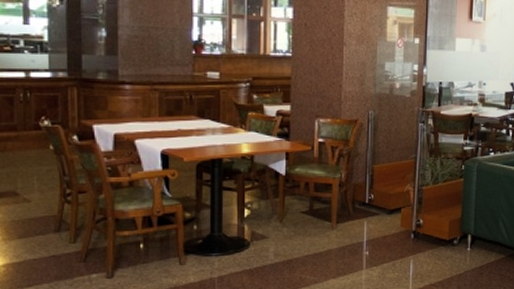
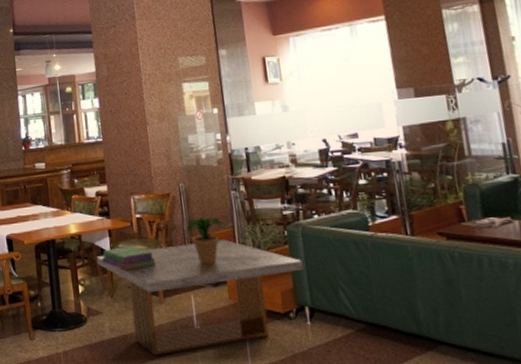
coffee table: none [268,169,473,280] -> present [96,239,304,356]
stack of books: none [275,171,334,195] -> present [102,246,157,270]
potted plant: none [367,147,410,193] -> present [184,217,228,265]

